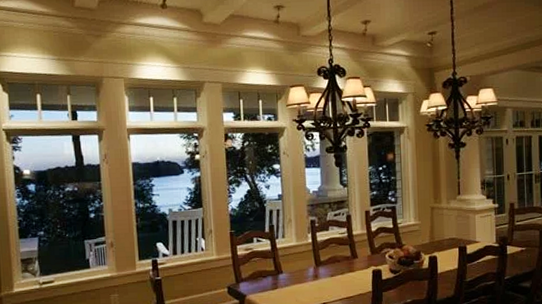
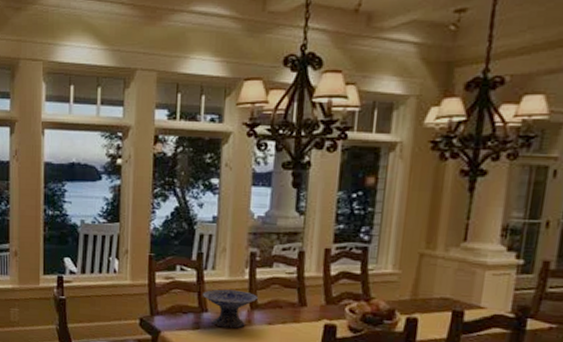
decorative bowl: none [276,252,321,285] -> present [202,289,259,329]

